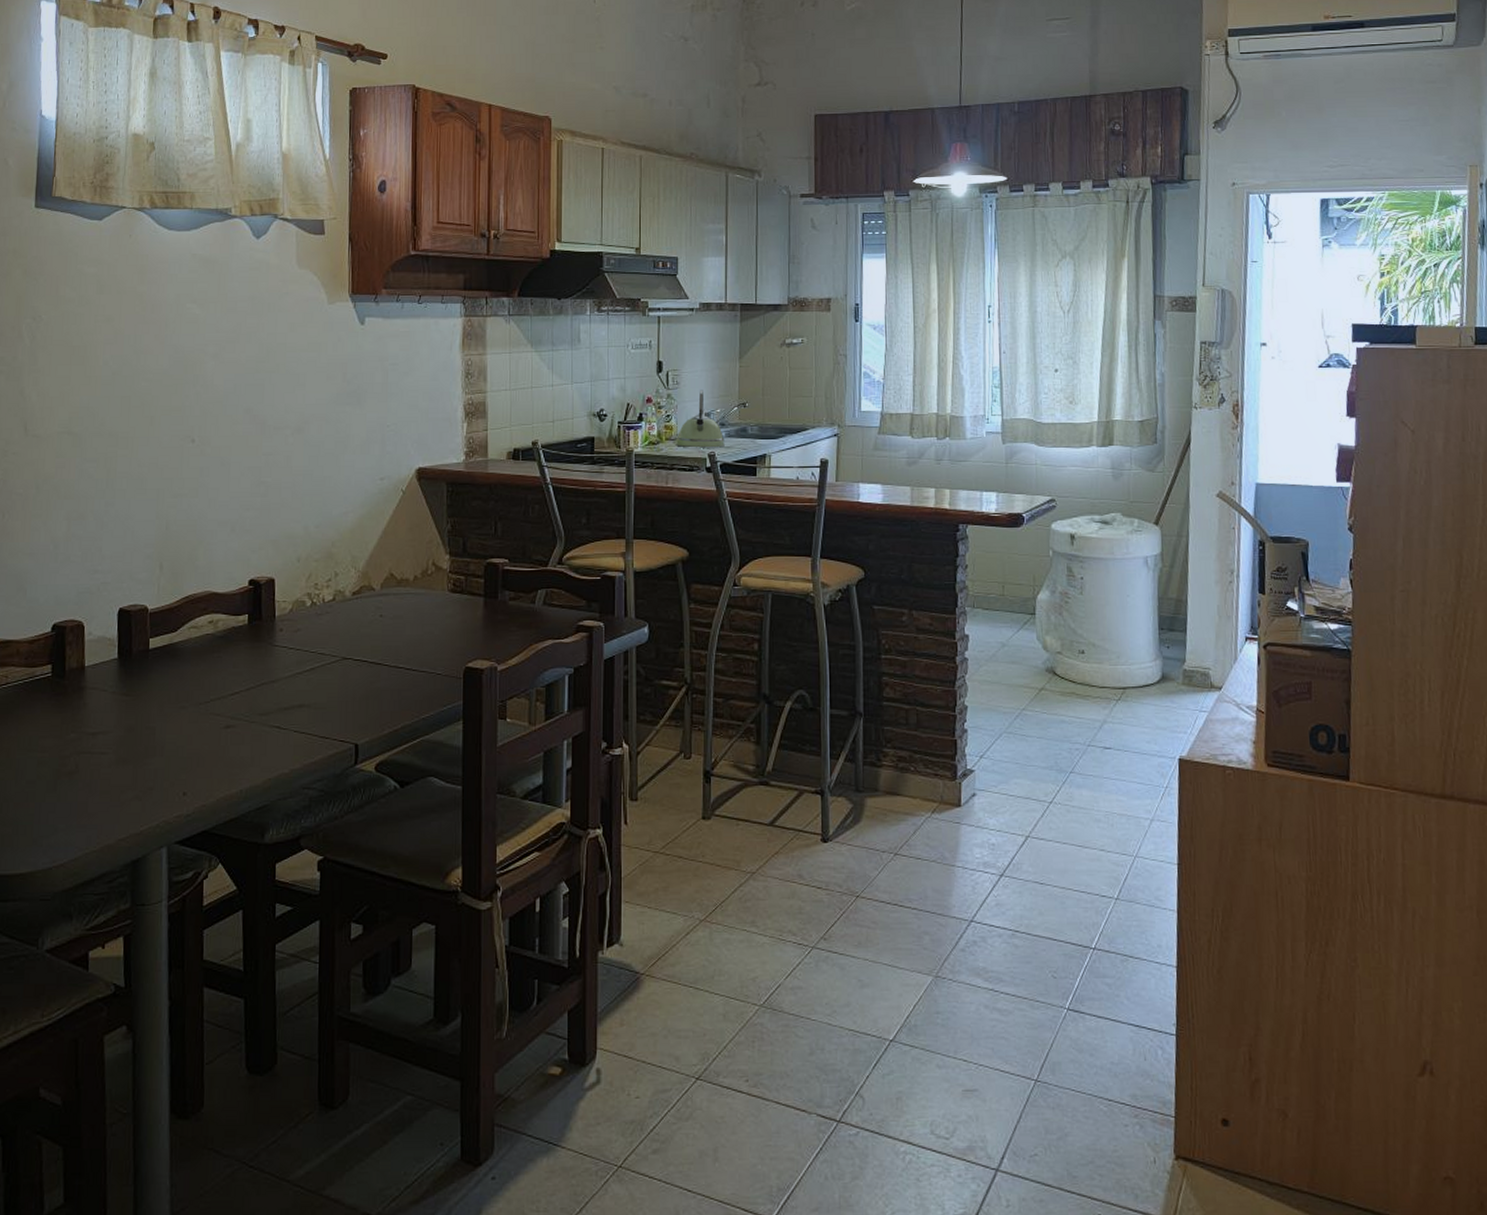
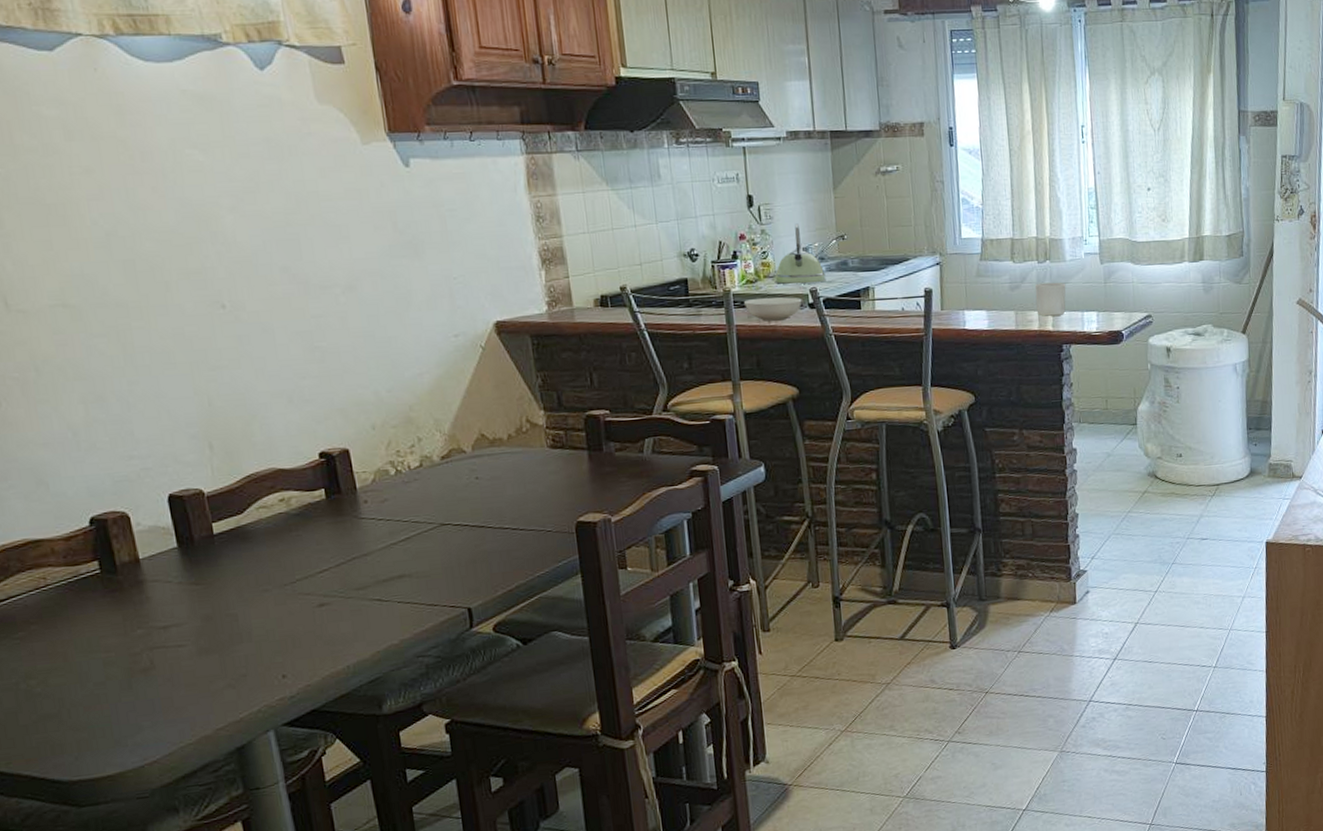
bowl: none [644,459,700,484] -> present [743,297,802,322]
mug: none [932,459,966,494] -> present [1035,282,1066,316]

